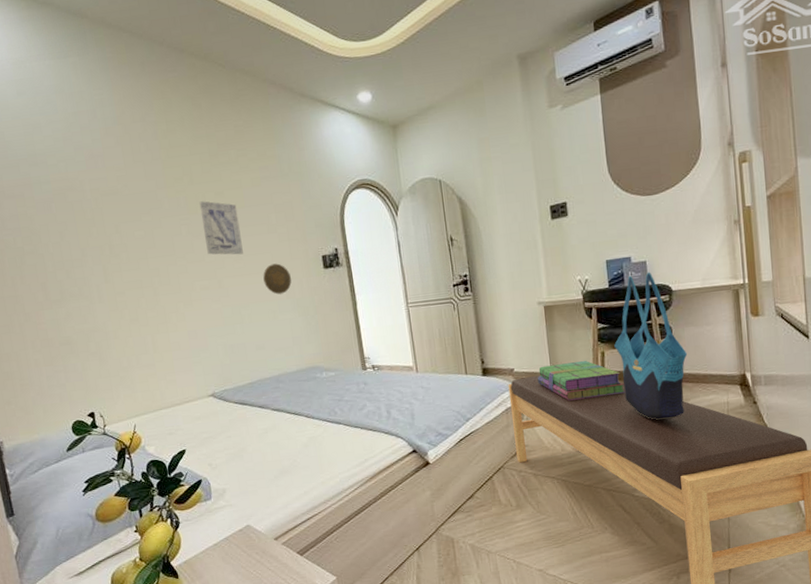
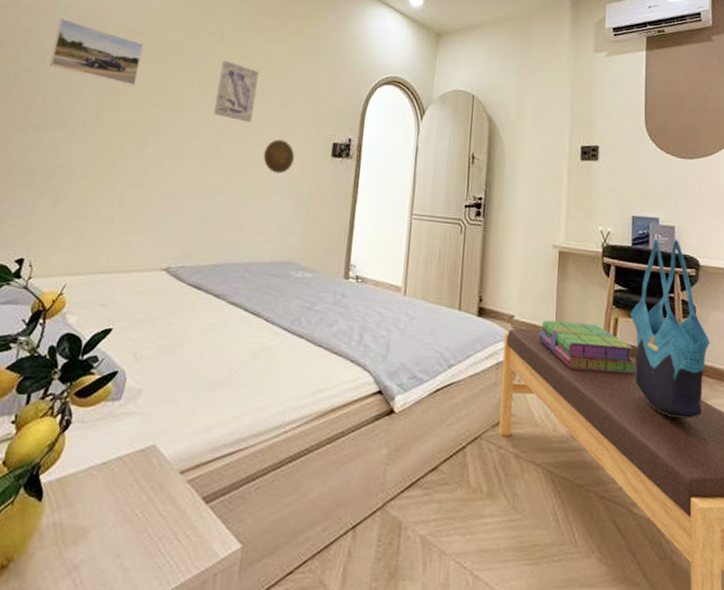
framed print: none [38,196,129,246] -> present [49,19,144,86]

